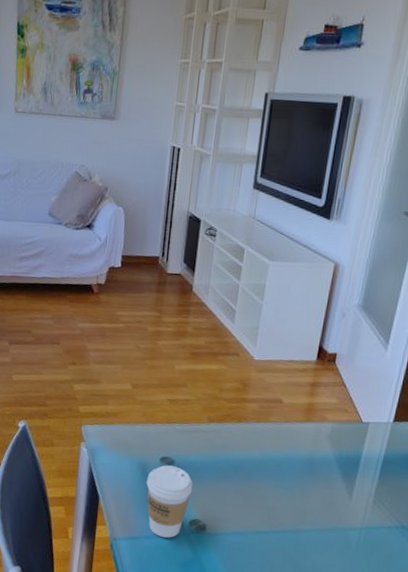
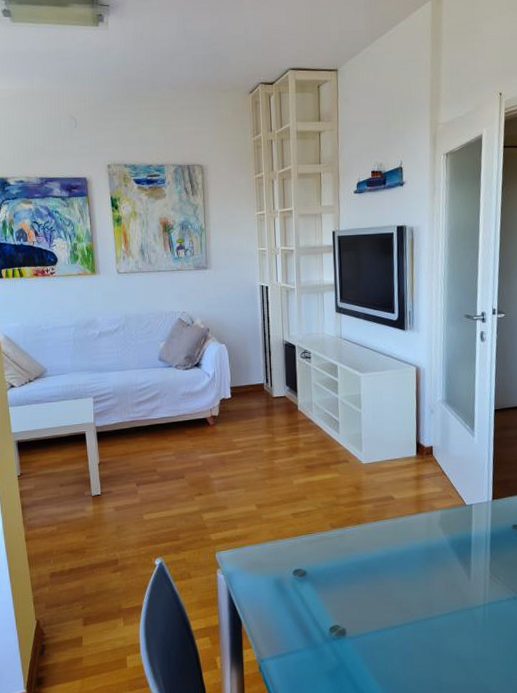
coffee cup: present [146,465,193,538] -> none [284,577,327,649]

